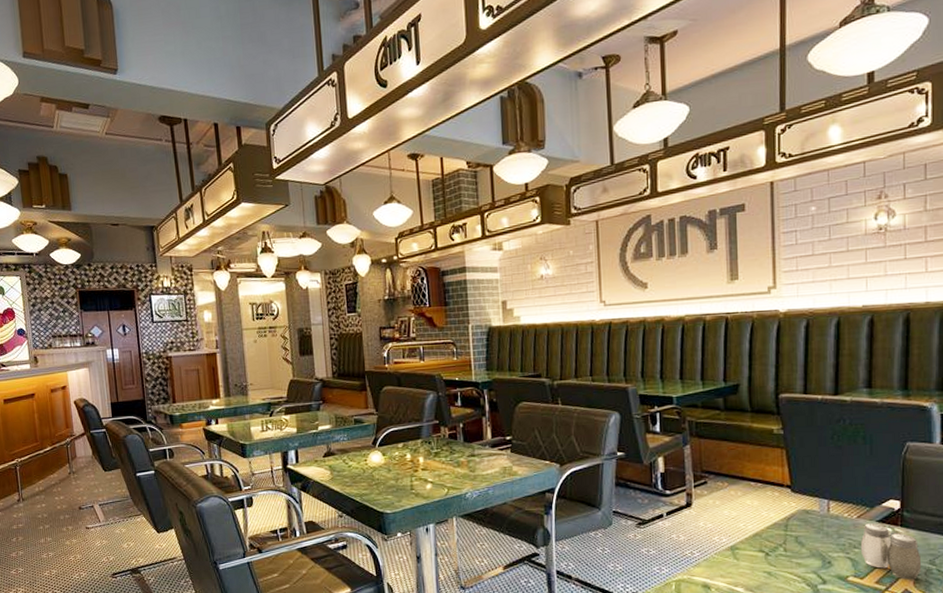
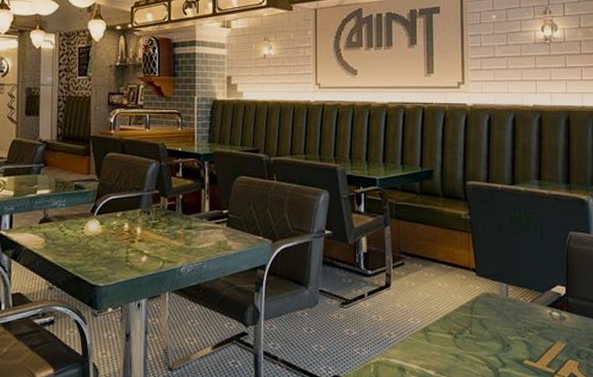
salt and pepper shaker: present [861,523,922,580] -> none [534,308,584,364]

